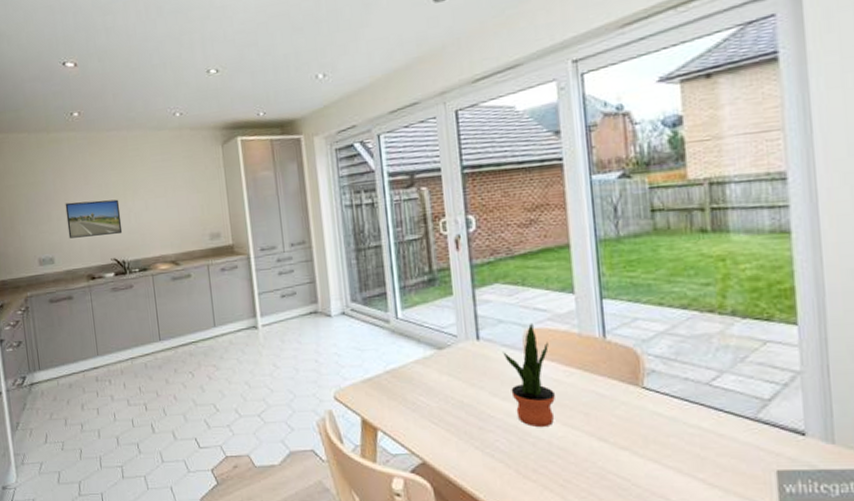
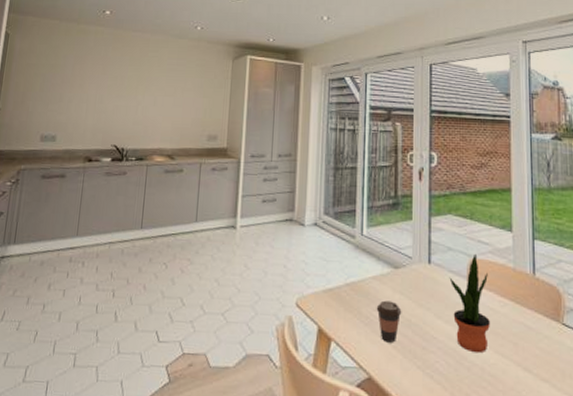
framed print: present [65,199,123,239] -> none [75,87,131,124]
coffee cup: none [422,383,452,426] -> present [376,300,402,343]

